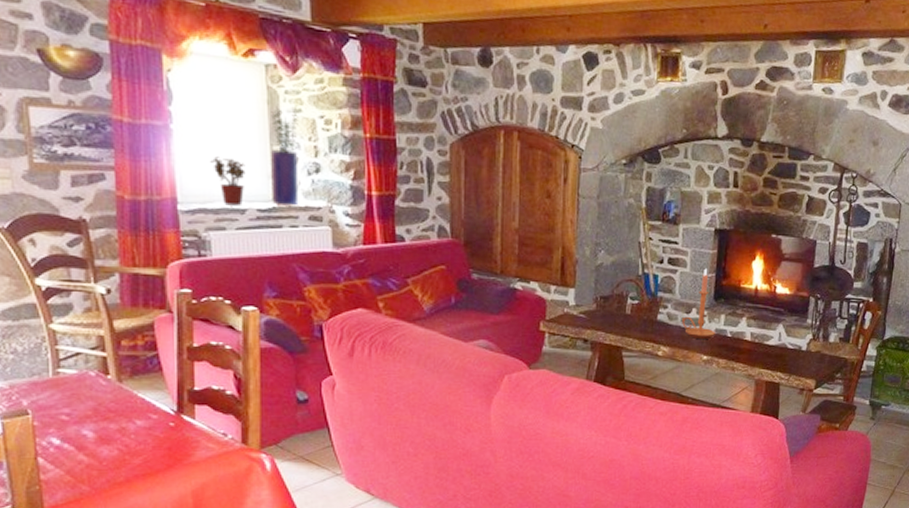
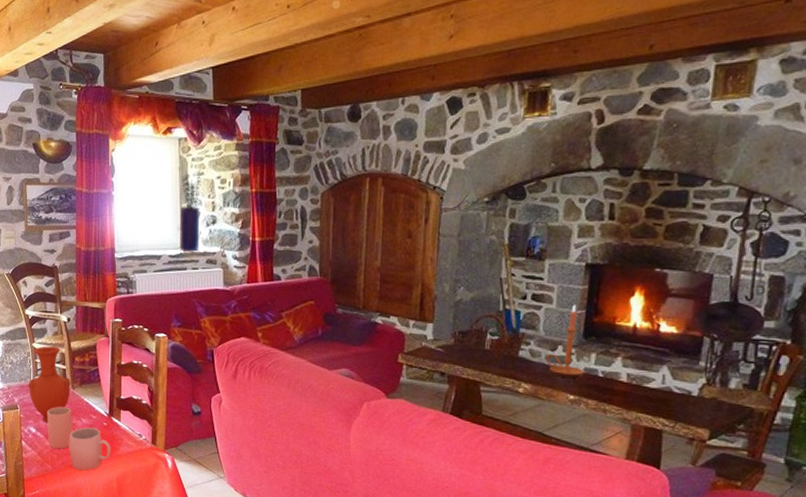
vase: none [44,327,116,429] -> present [28,346,71,423]
cup: none [79,406,121,463] -> present [47,406,72,450]
mug: none [116,431,183,487] -> present [69,427,111,471]
potted plant: present [210,156,246,206] -> none [138,215,162,253]

